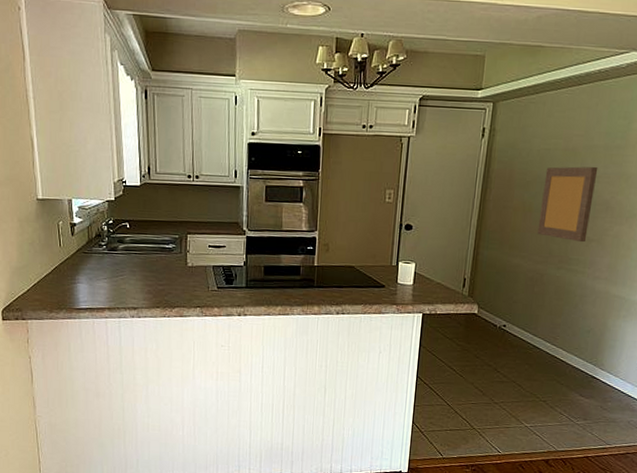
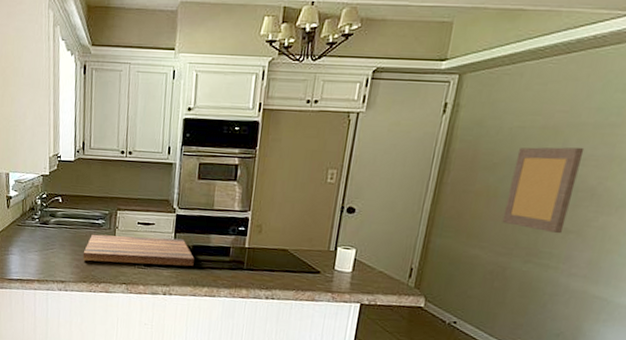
cutting board: none [154,259,267,287] -> present [82,234,195,267]

